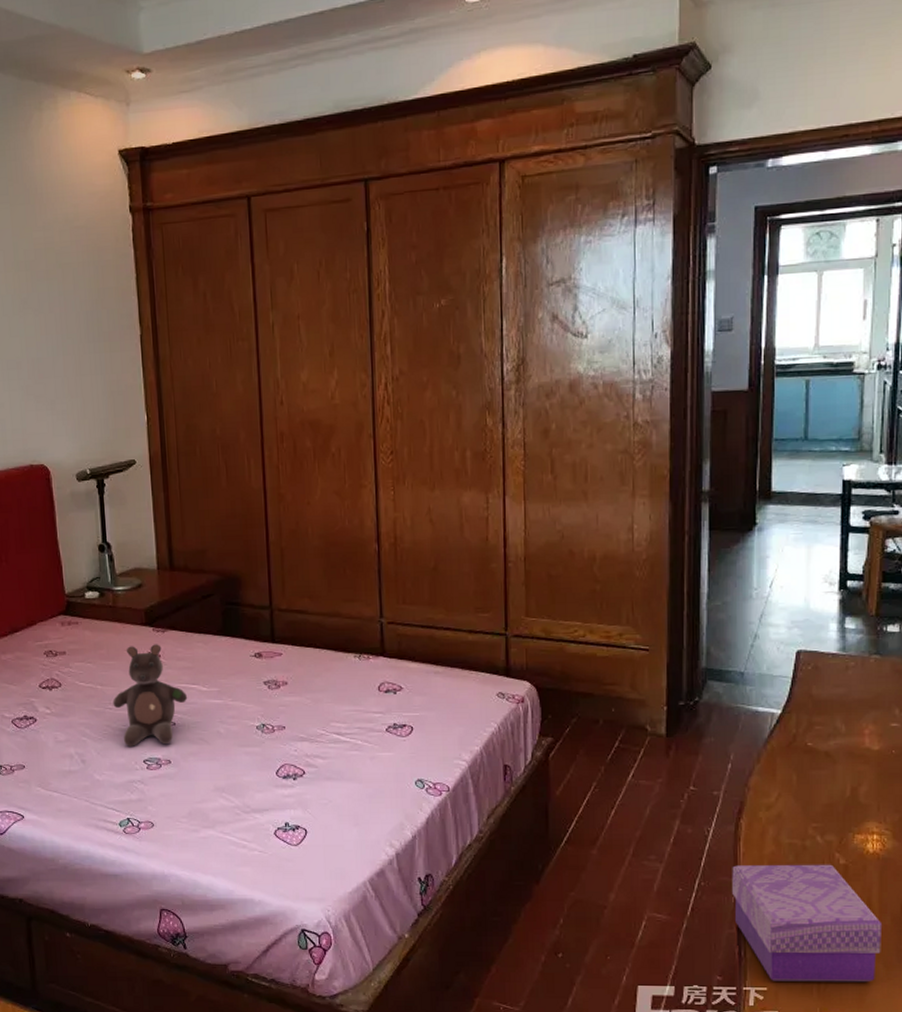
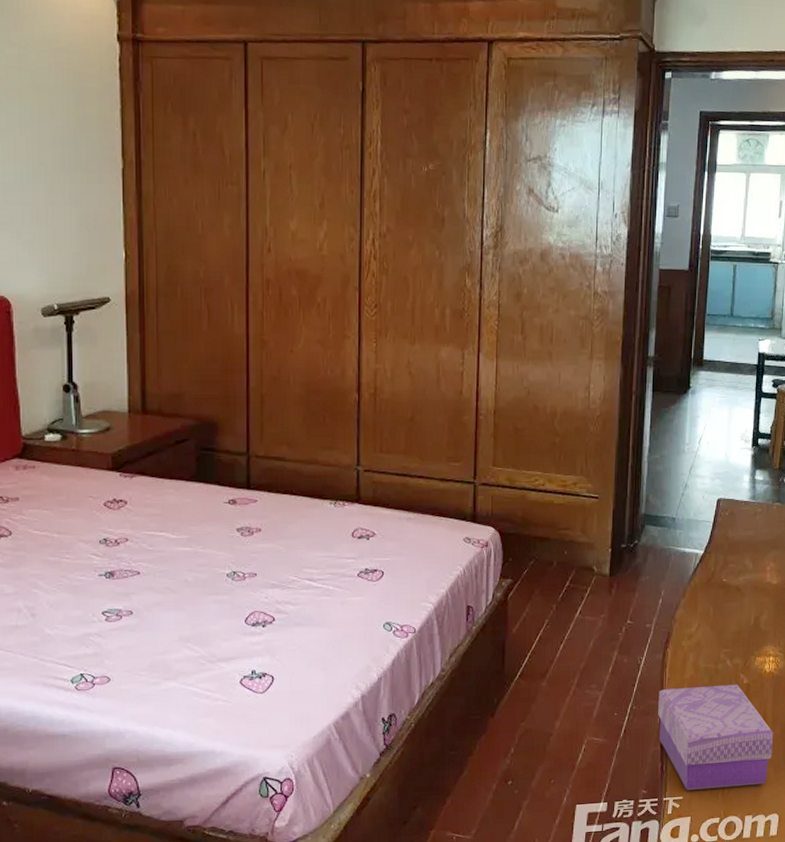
stuffed animal: present [113,644,188,747] -> none [70,490,155,598]

